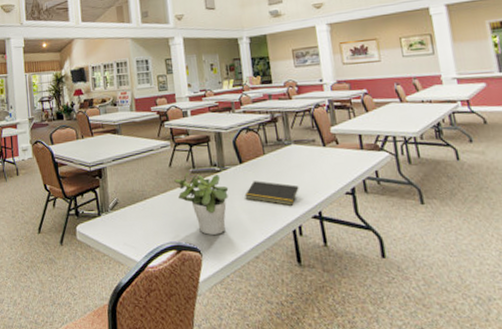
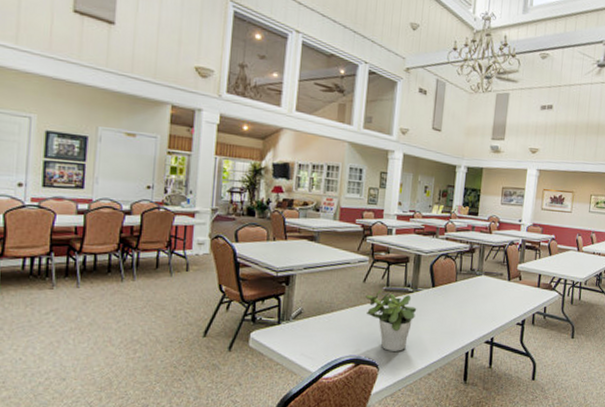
notepad: present [244,181,299,206] -> none [430,305,480,330]

